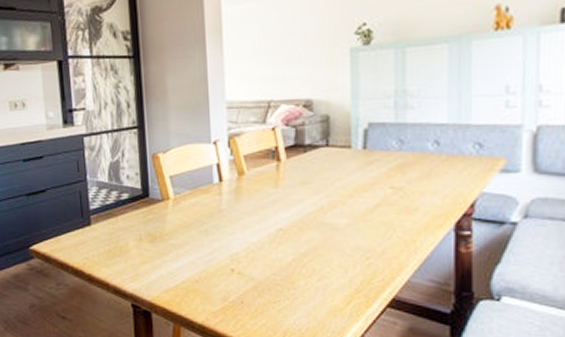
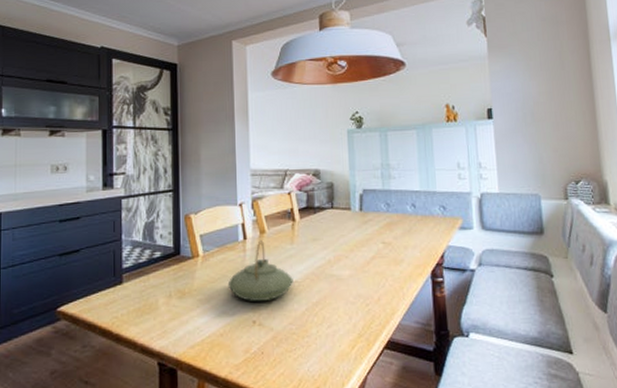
teapot: none [202,183,278,248] -> present [227,240,293,301]

